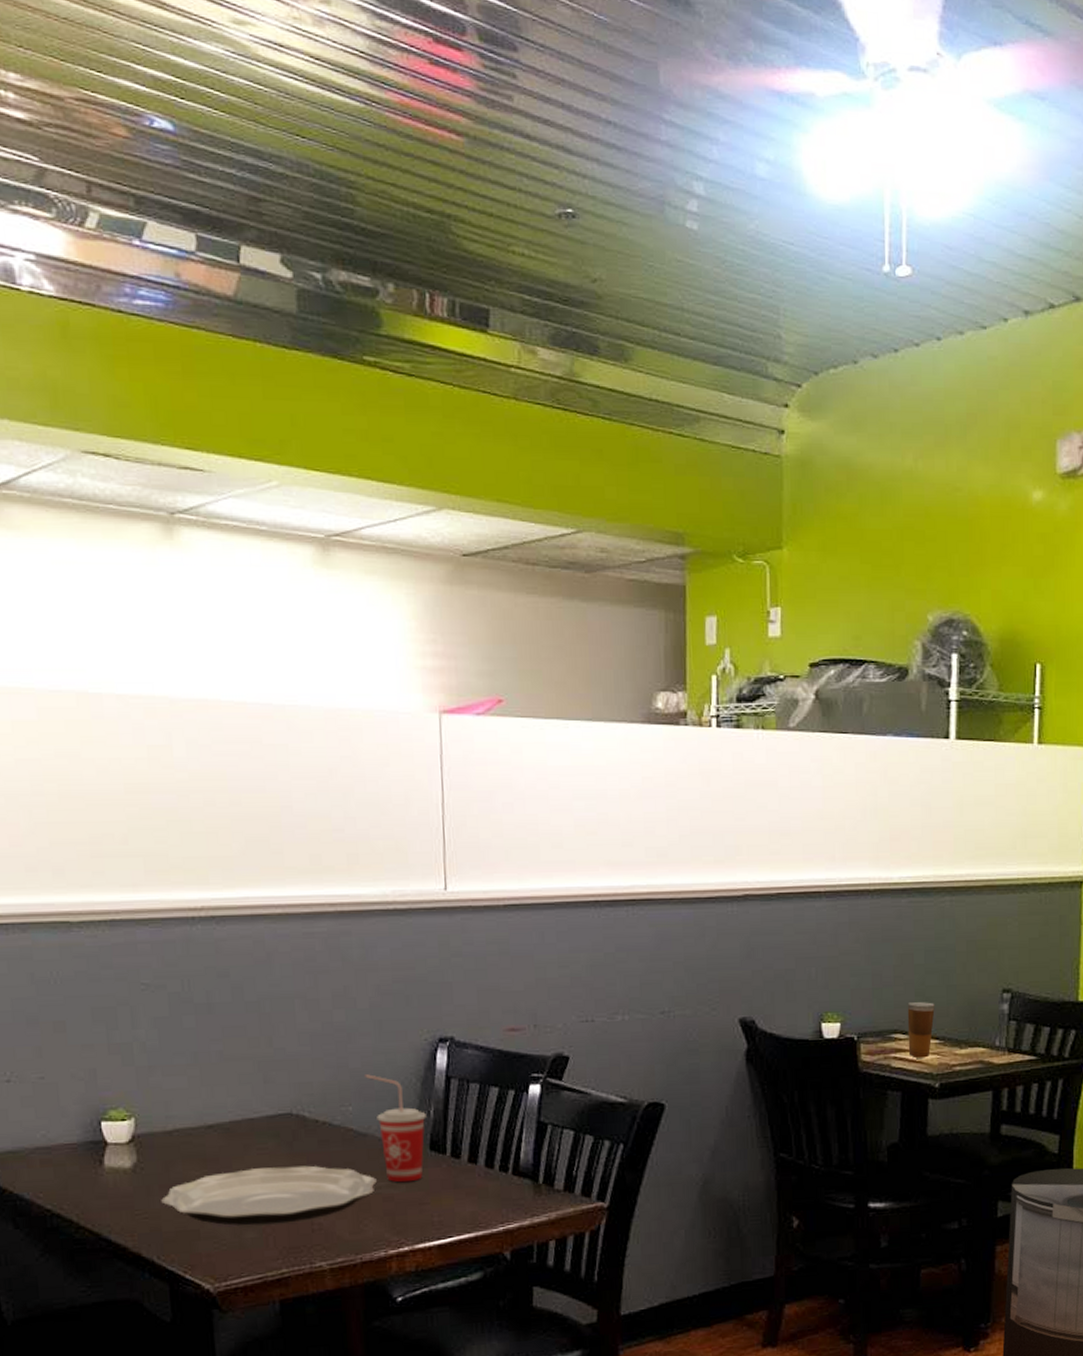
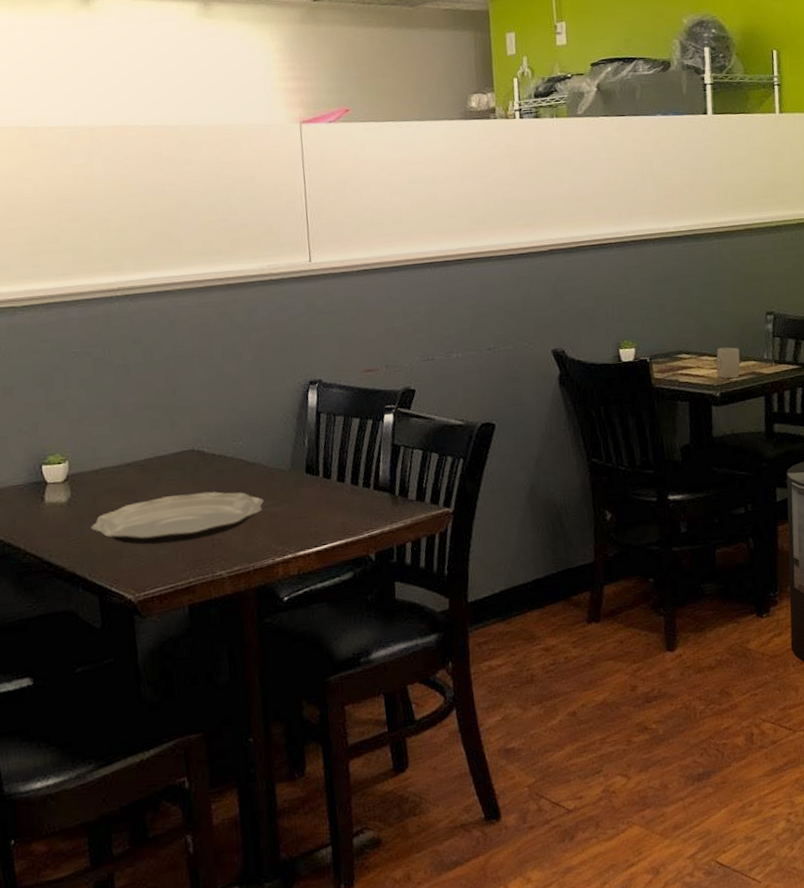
beverage cup: present [365,1074,426,1183] -> none [251,414,302,502]
beverage cup: present [907,1002,935,1059] -> none [688,326,712,374]
mug: none [937,1028,967,1067] -> present [716,347,741,379]

